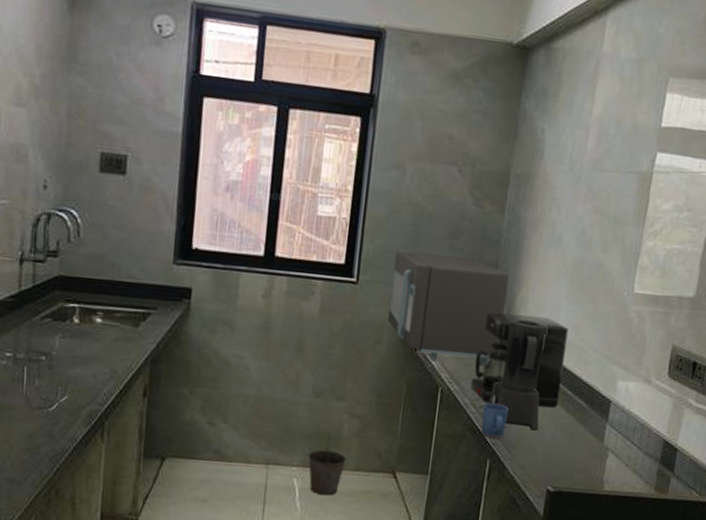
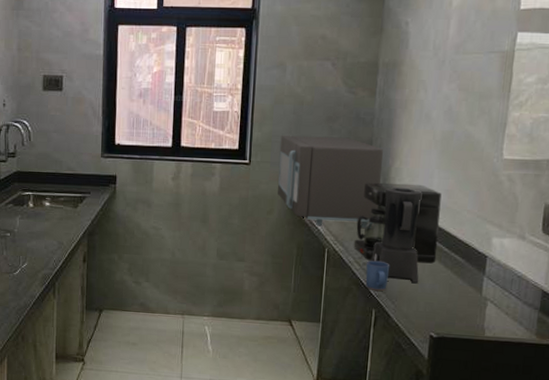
bucket: present [308,435,347,496] -> none [217,290,249,341]

